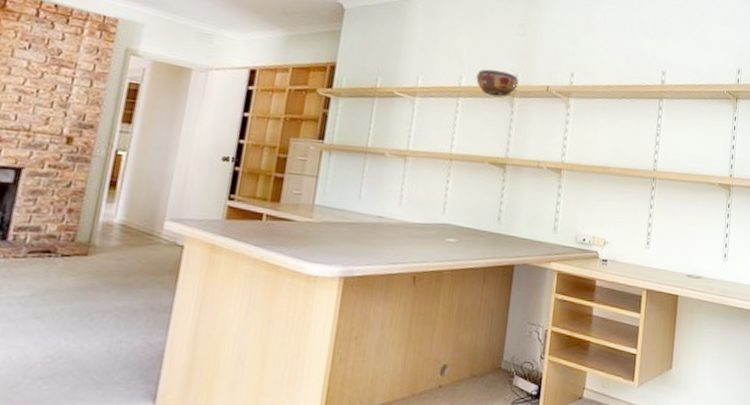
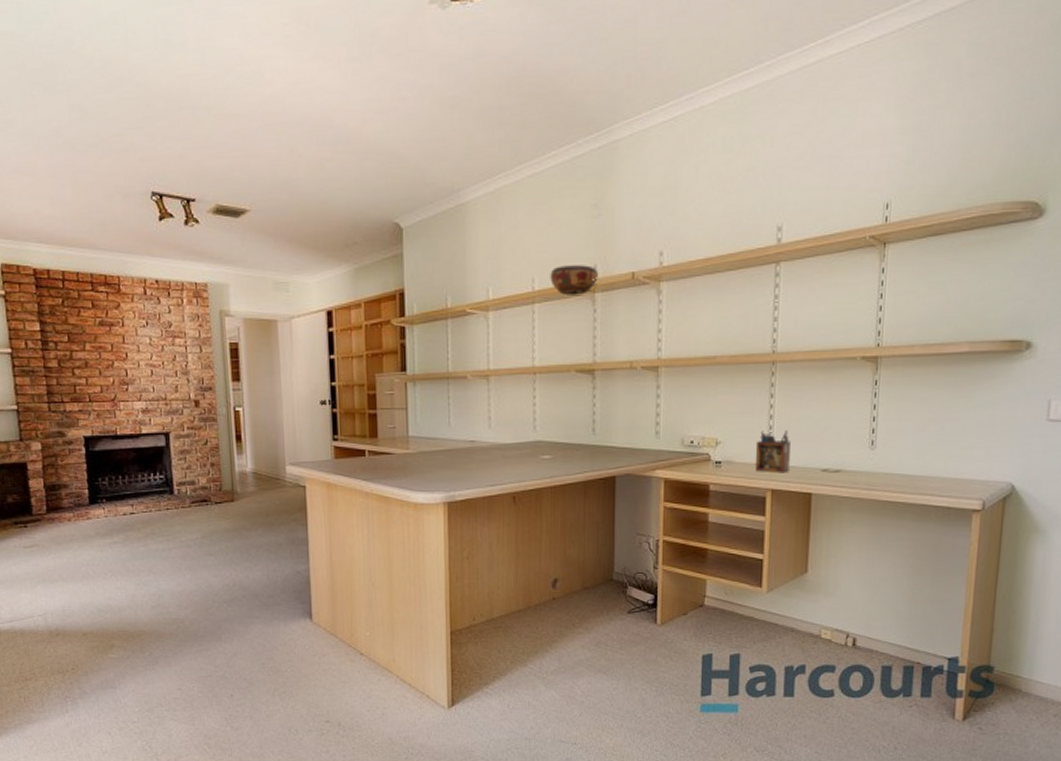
desk organizer: none [634,236,664,276] -> present [754,430,791,473]

